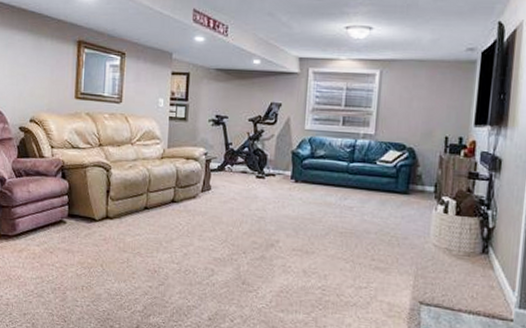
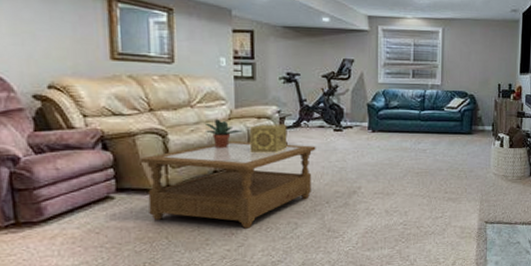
coffee table: none [88,179,238,268] -> present [139,140,316,229]
potted plant: none [140,157,173,186] -> present [204,119,243,149]
decorative box: none [177,165,212,196] -> present [249,124,288,153]

